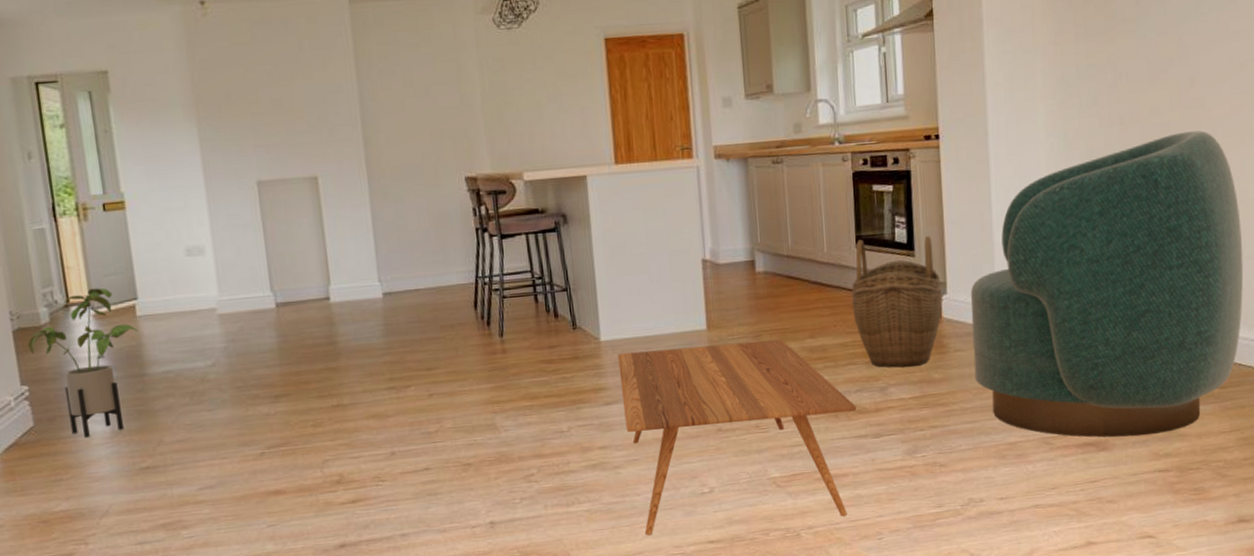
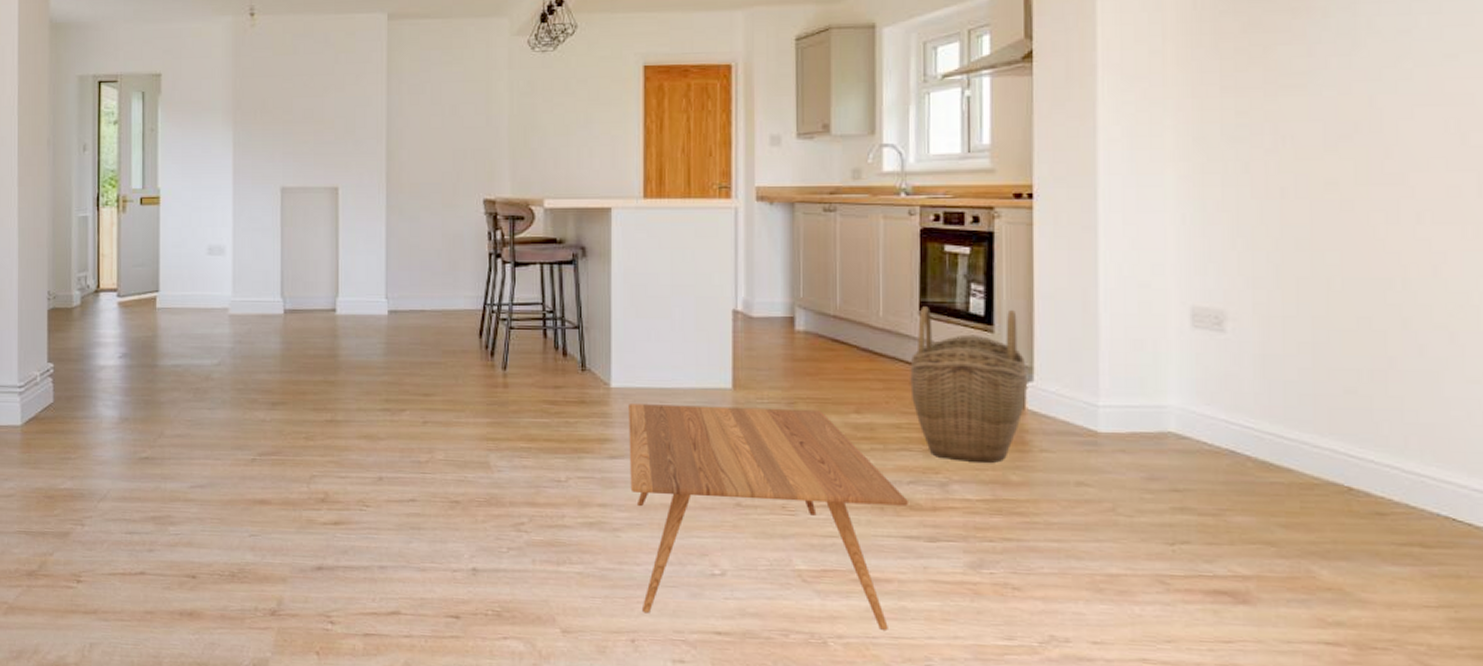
house plant: present [27,288,138,437] -> none [59,277,155,420]
armchair: present [970,130,1244,437] -> none [1064,213,1462,594]

